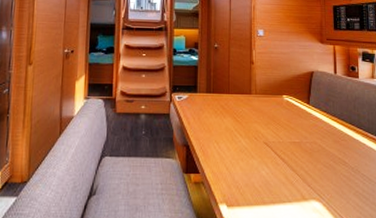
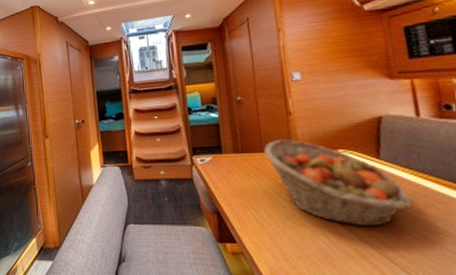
fruit basket: none [230,84,325,159] -> present [263,140,411,227]

